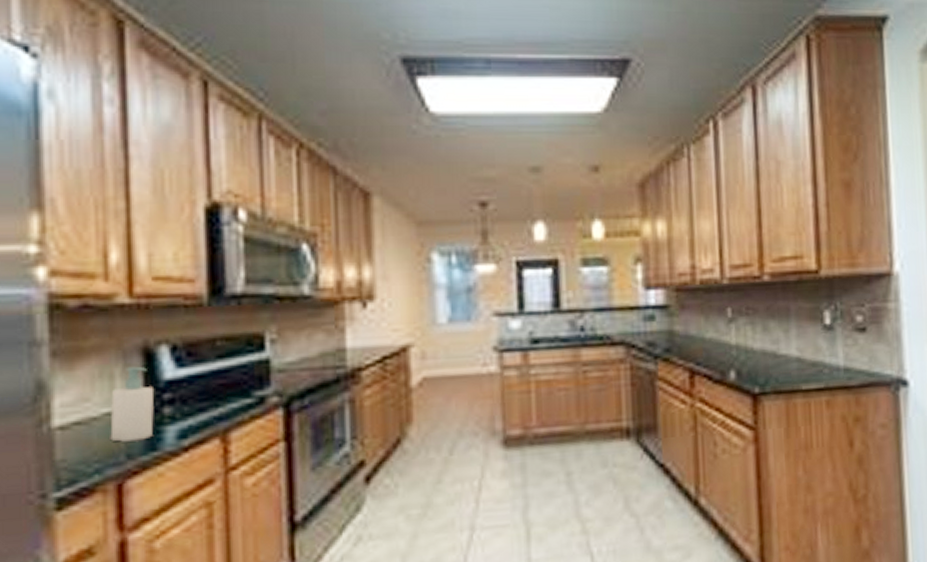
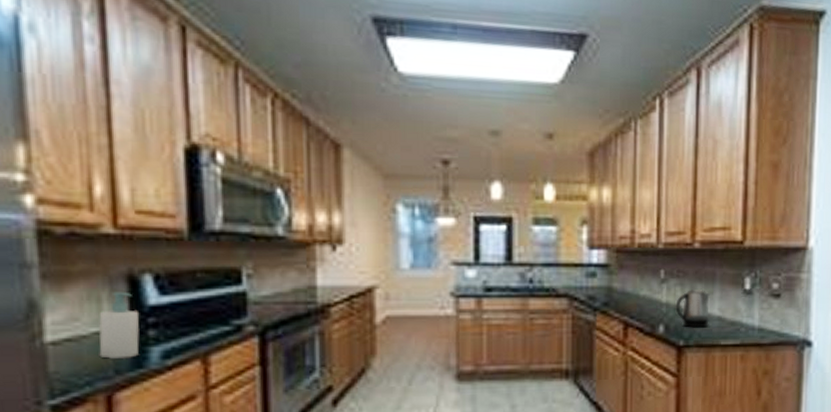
kettle: none [747,326,787,372] -> present [675,288,710,328]

